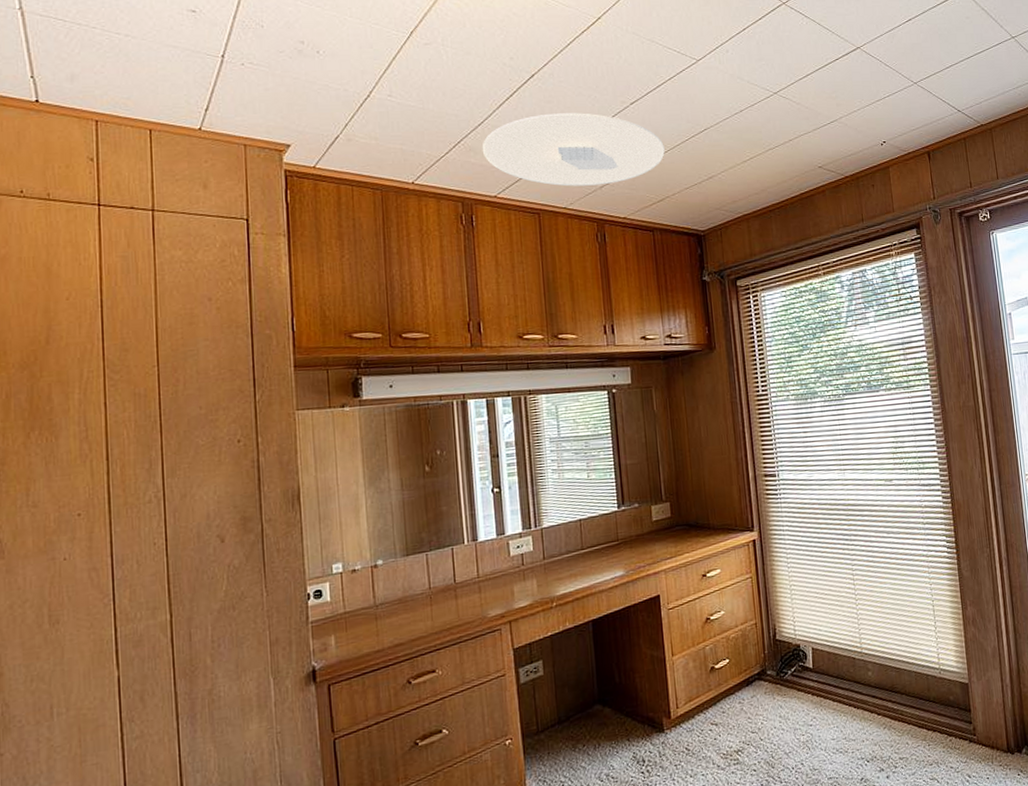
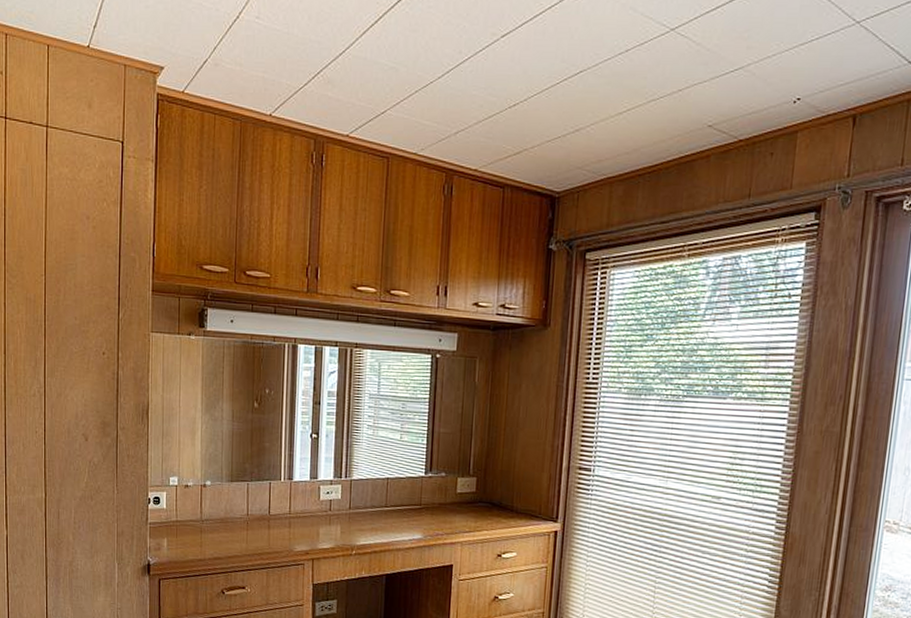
ceiling light: present [482,113,665,187] -> none [340,44,531,131]

